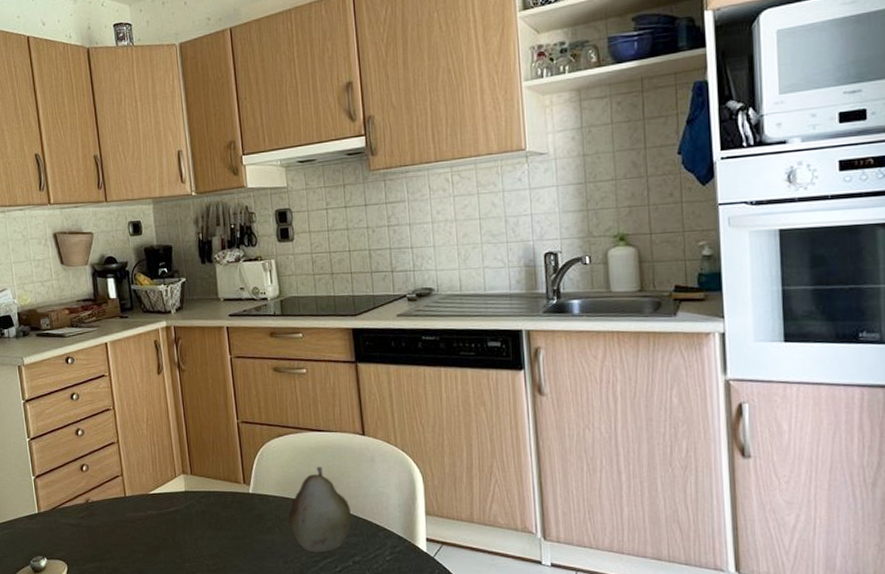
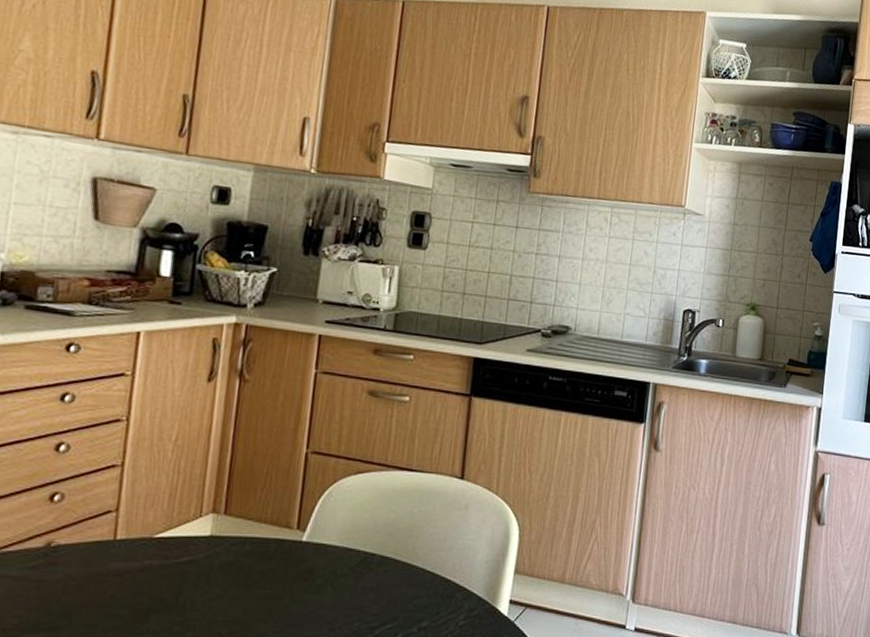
fruit: present [288,467,352,553] -> none [346,513,429,617]

